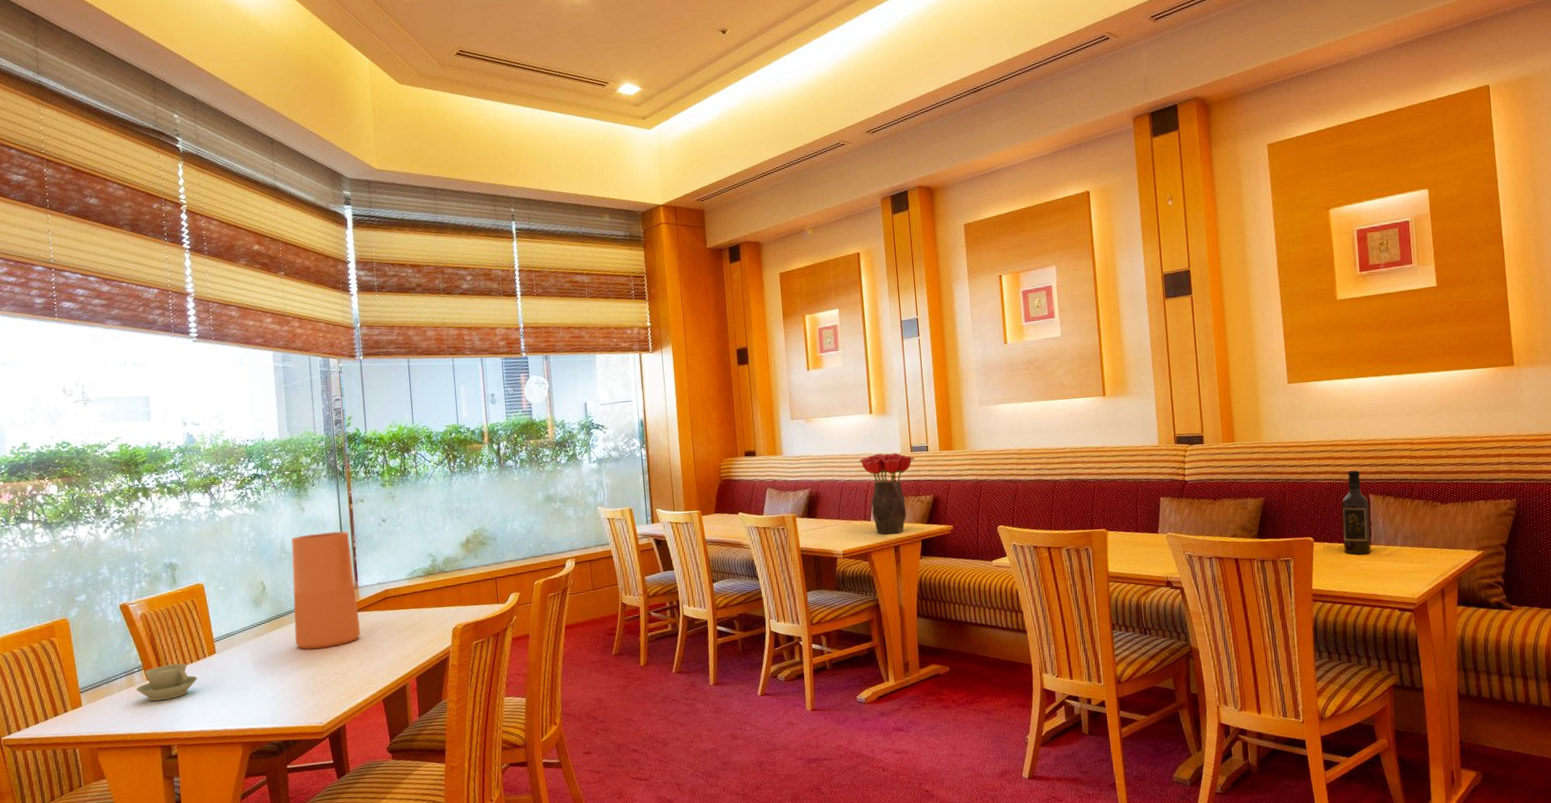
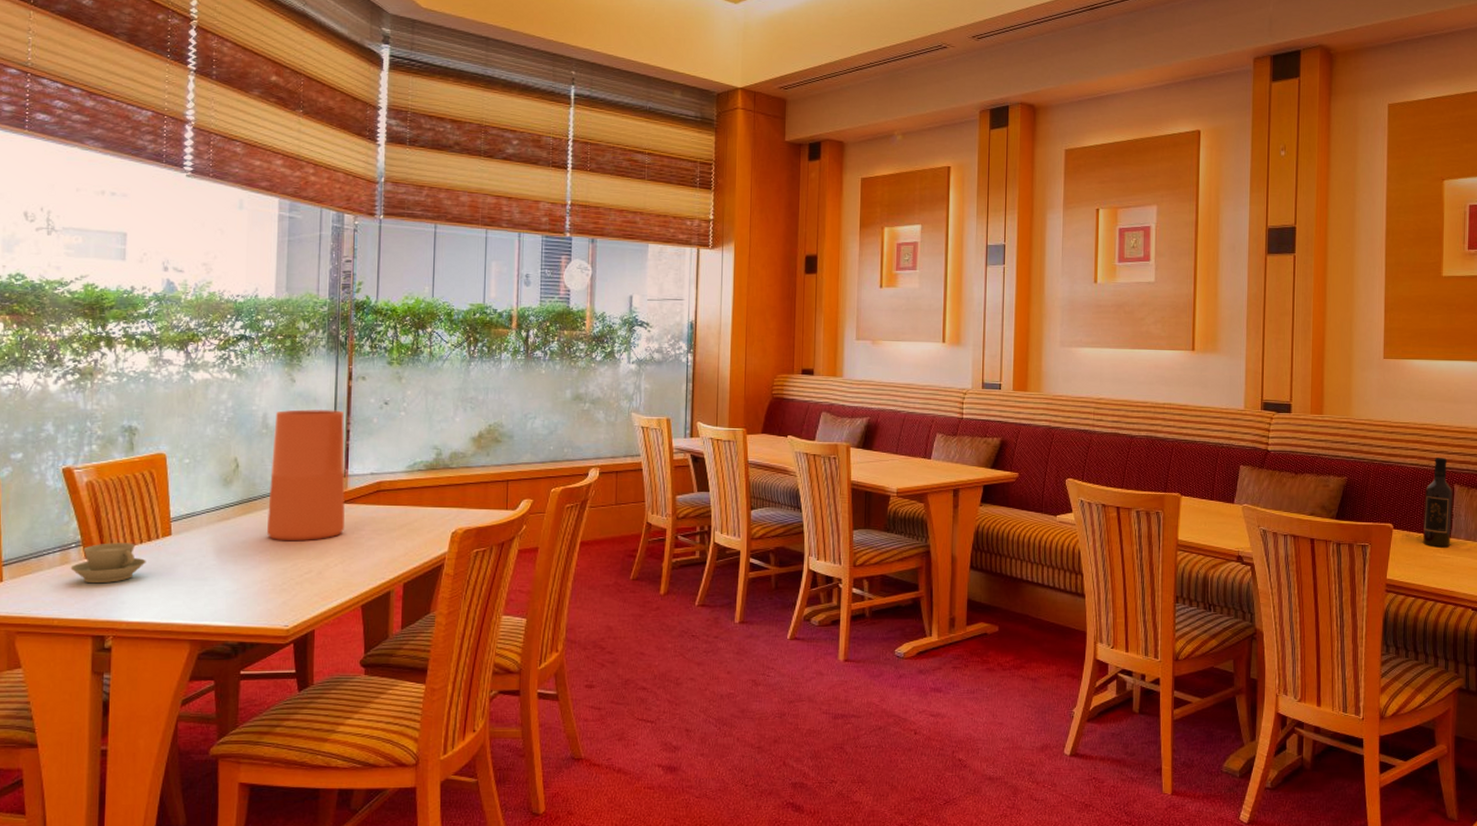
bouquet: present [859,453,914,535] -> none [925,386,985,477]

